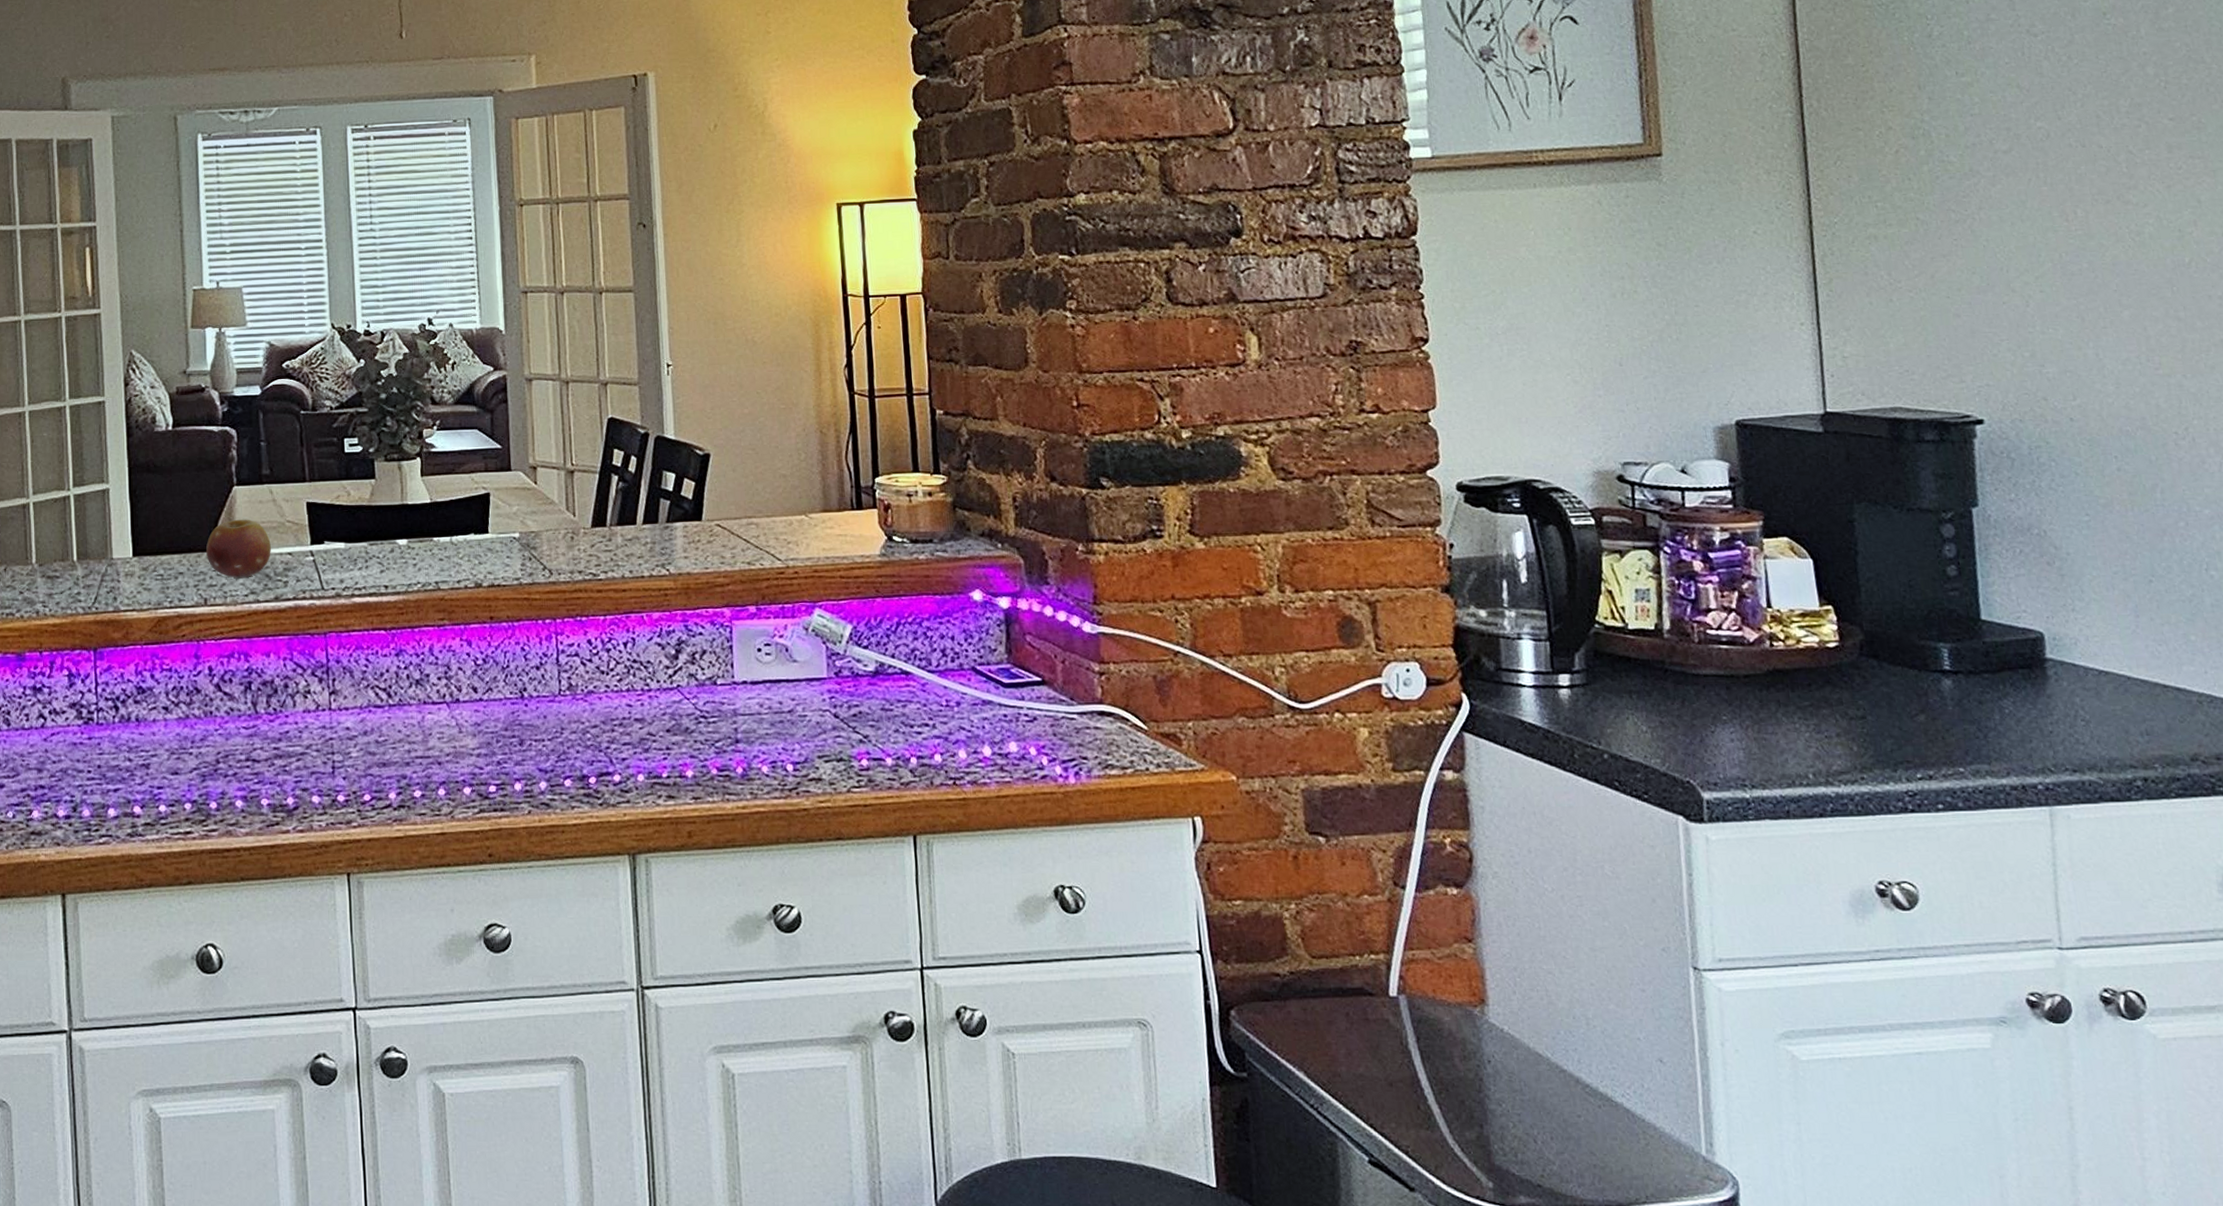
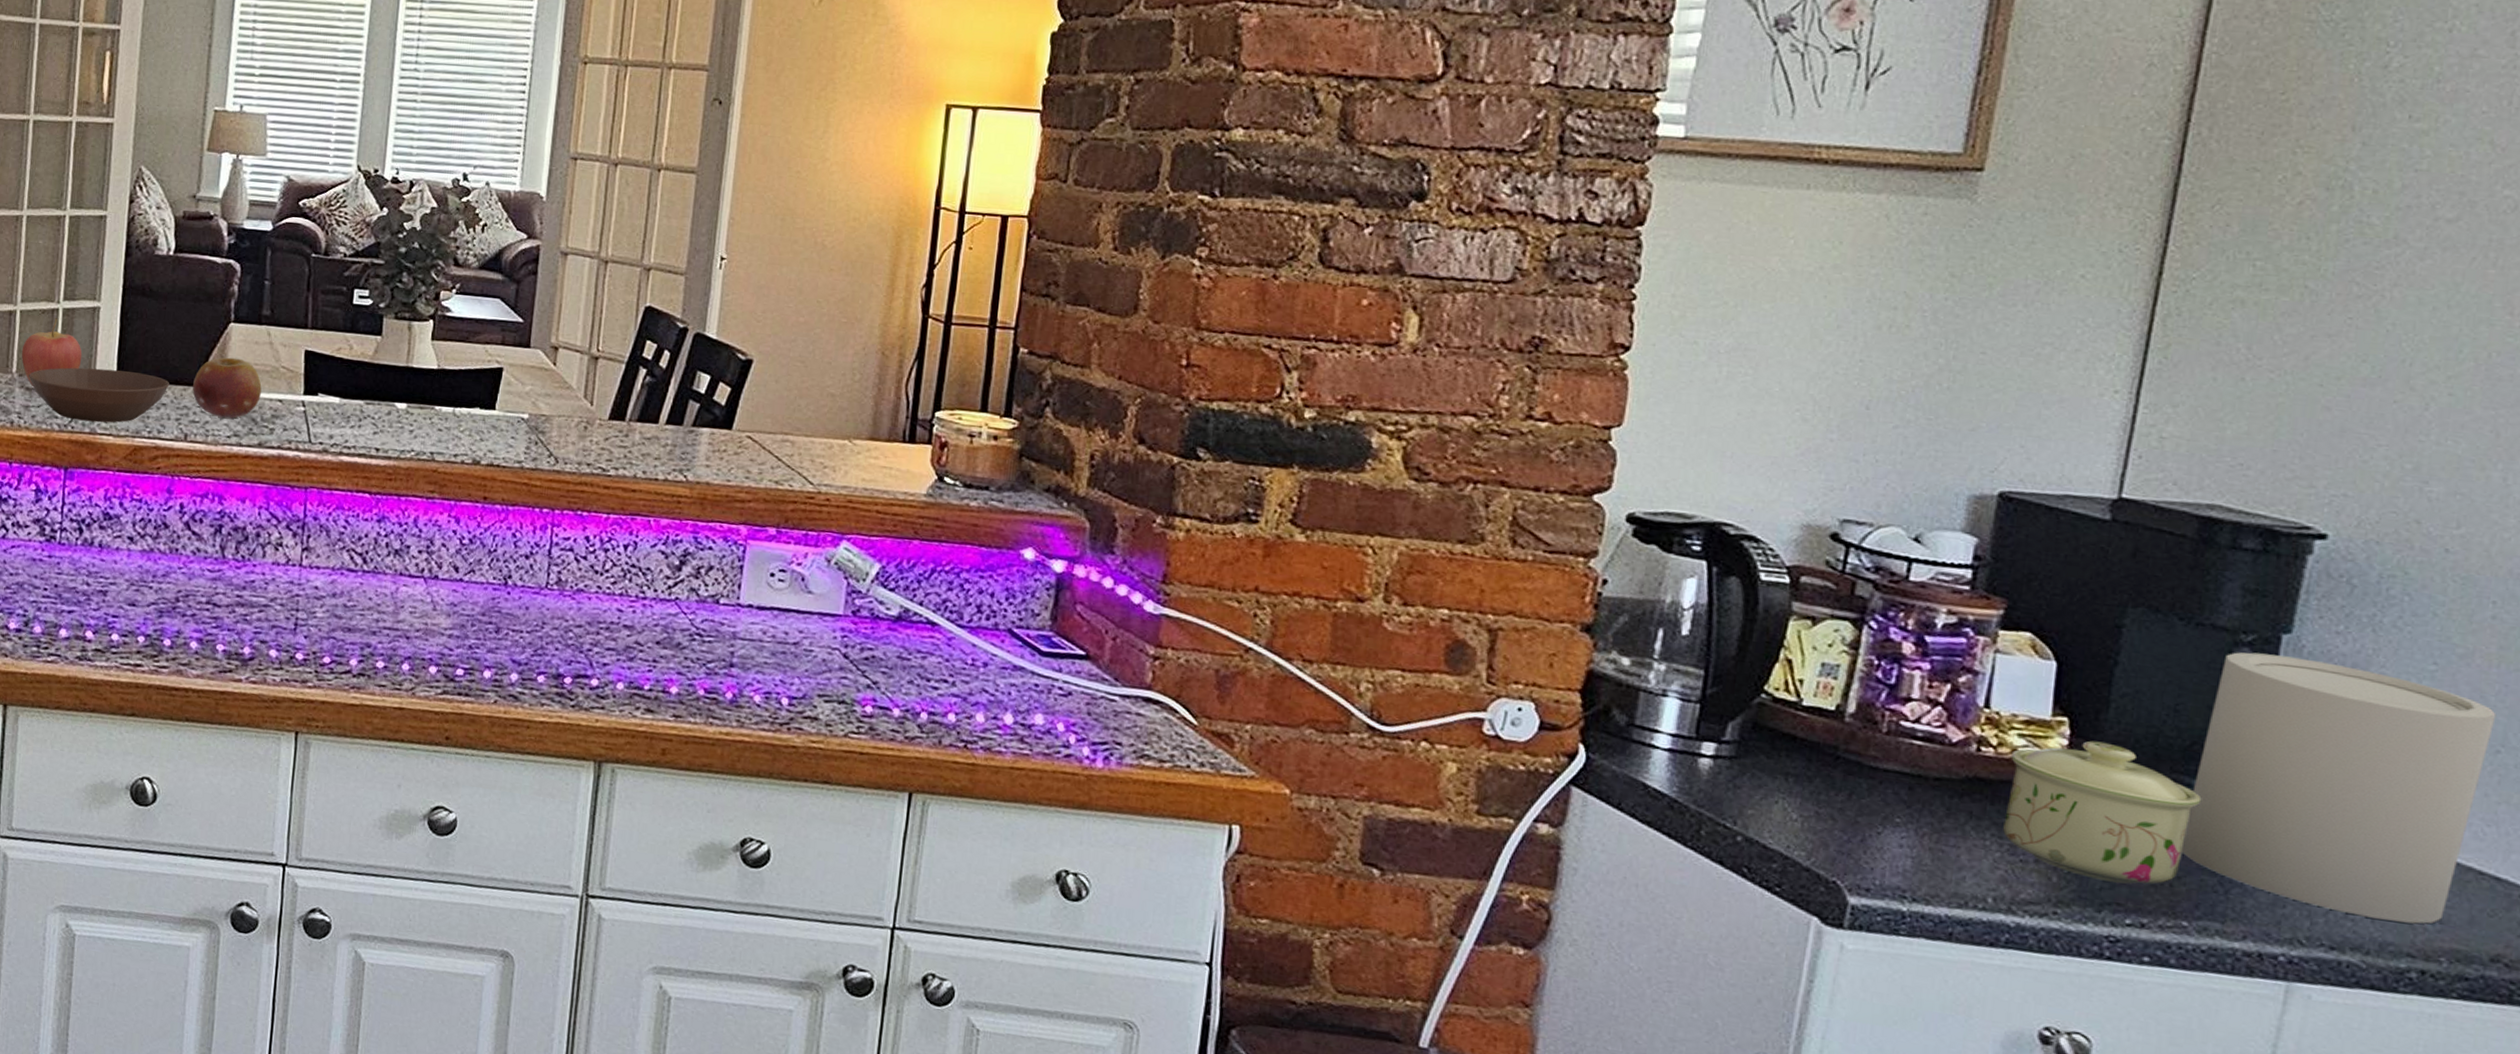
fruit: none [39,504,98,574] -> present [21,317,82,386]
bowl: none [49,546,184,601] -> present [29,367,169,423]
sugar bowl: none [1797,622,1948,743] -> present [2003,740,2202,885]
pen holder: none [1935,526,2148,739] -> present [2180,652,2497,924]

